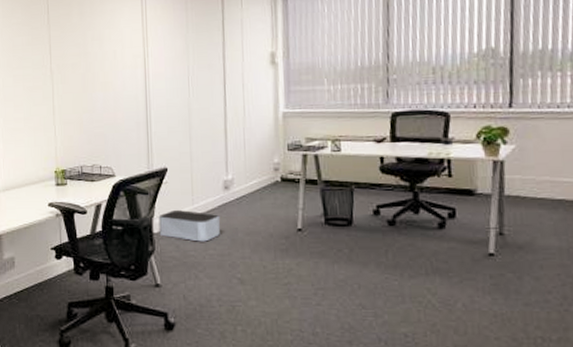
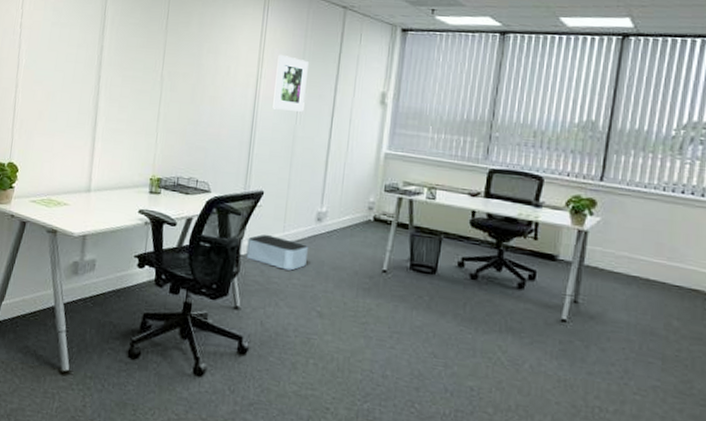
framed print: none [162,30,195,86] -> present [273,54,309,112]

